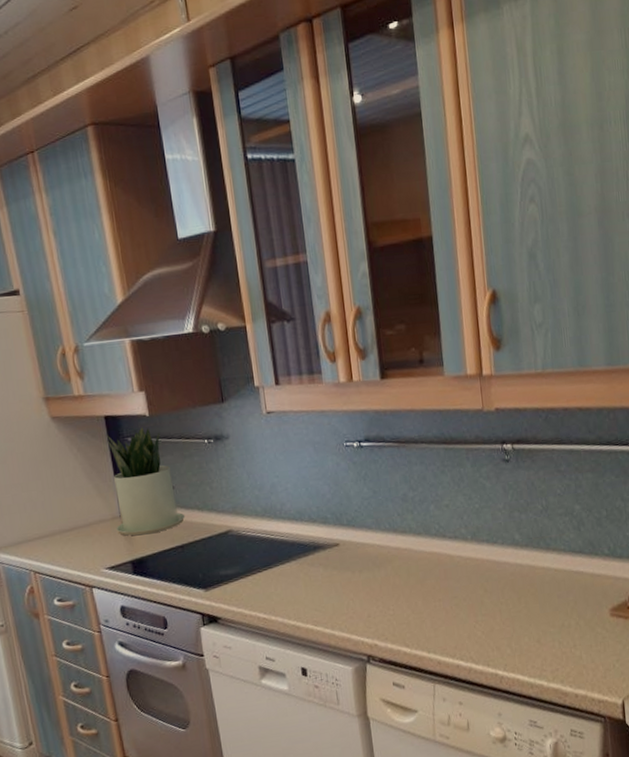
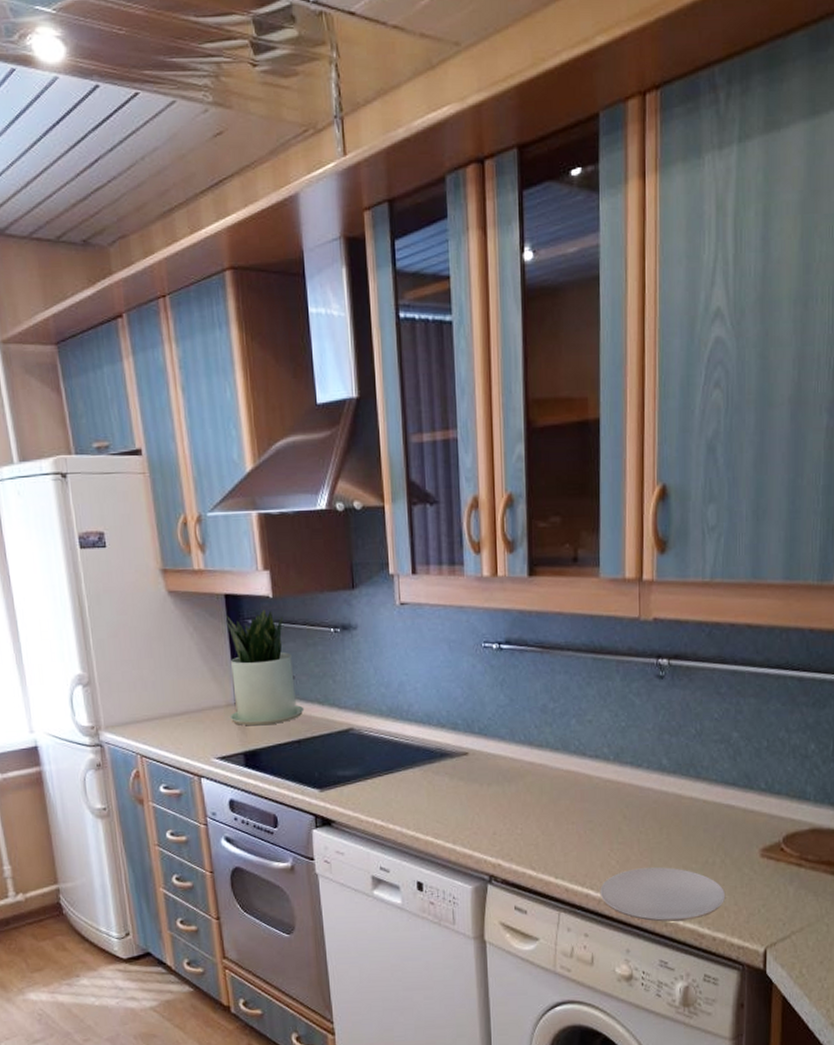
plate: none [469,633,583,685] -> present [600,867,726,922]

